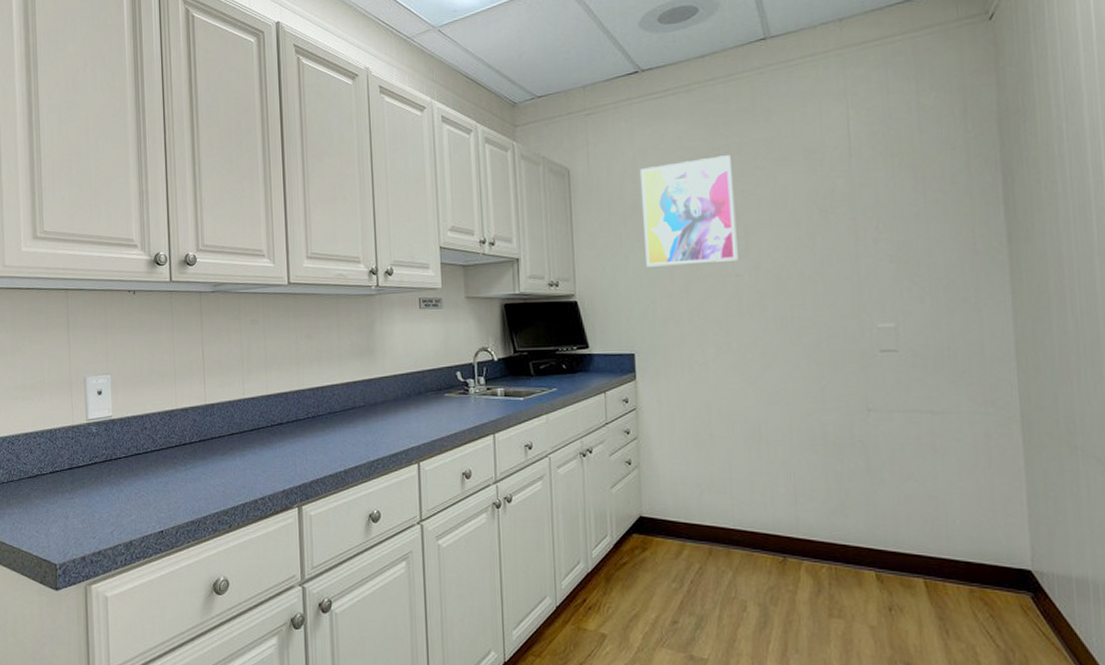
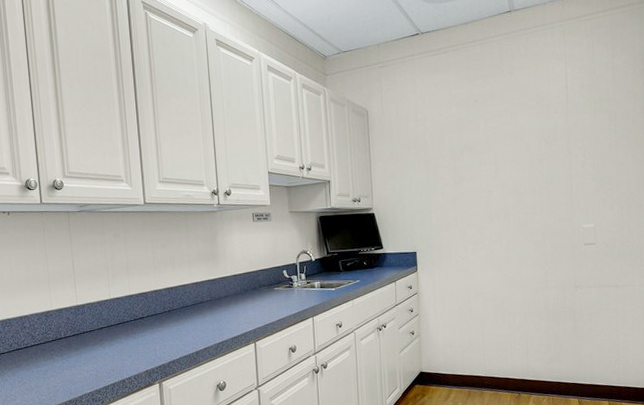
wall art: present [639,155,738,267] -> none [420,100,490,186]

